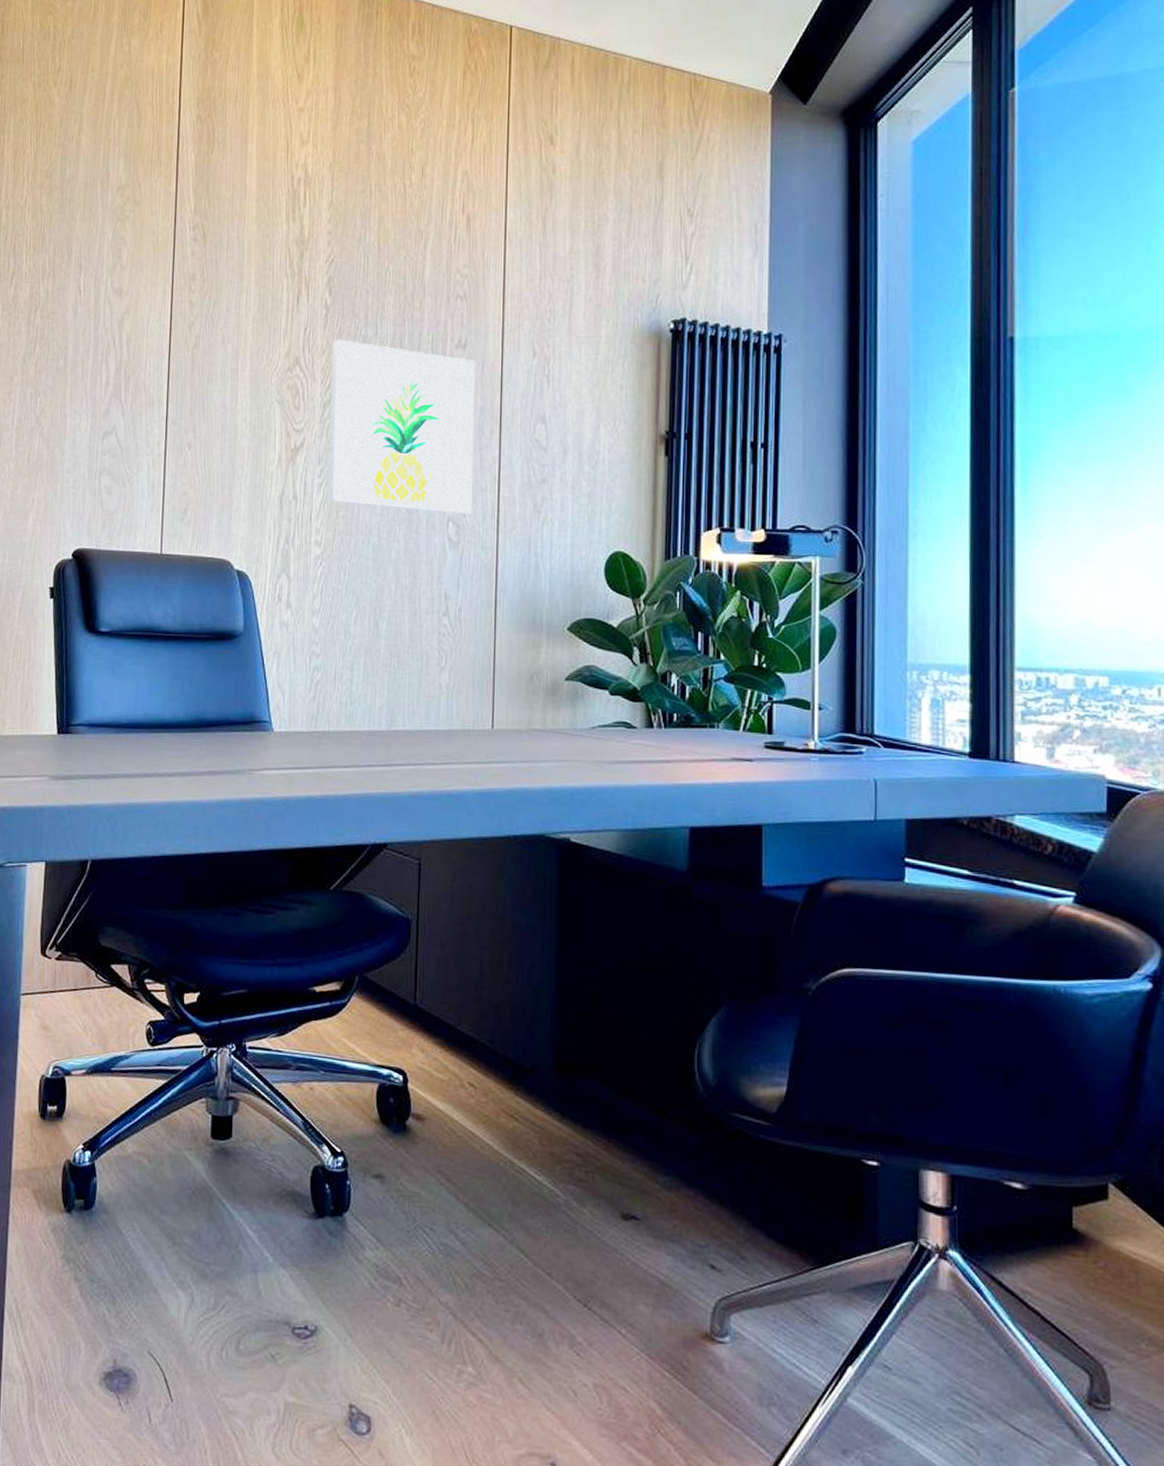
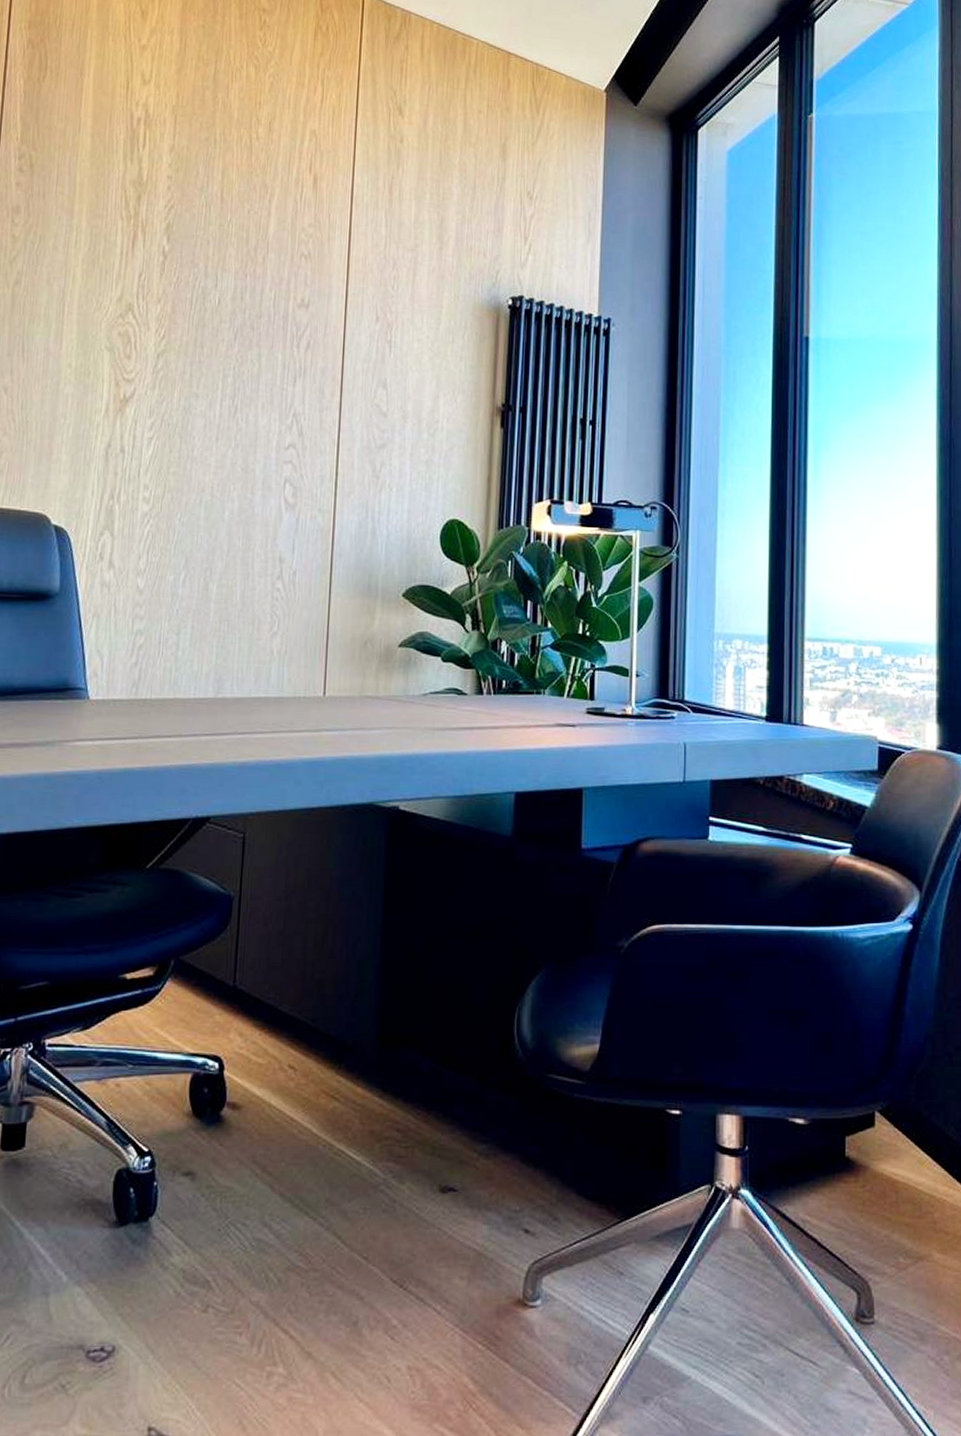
wall art: present [328,339,476,514] -> none [159,288,318,476]

